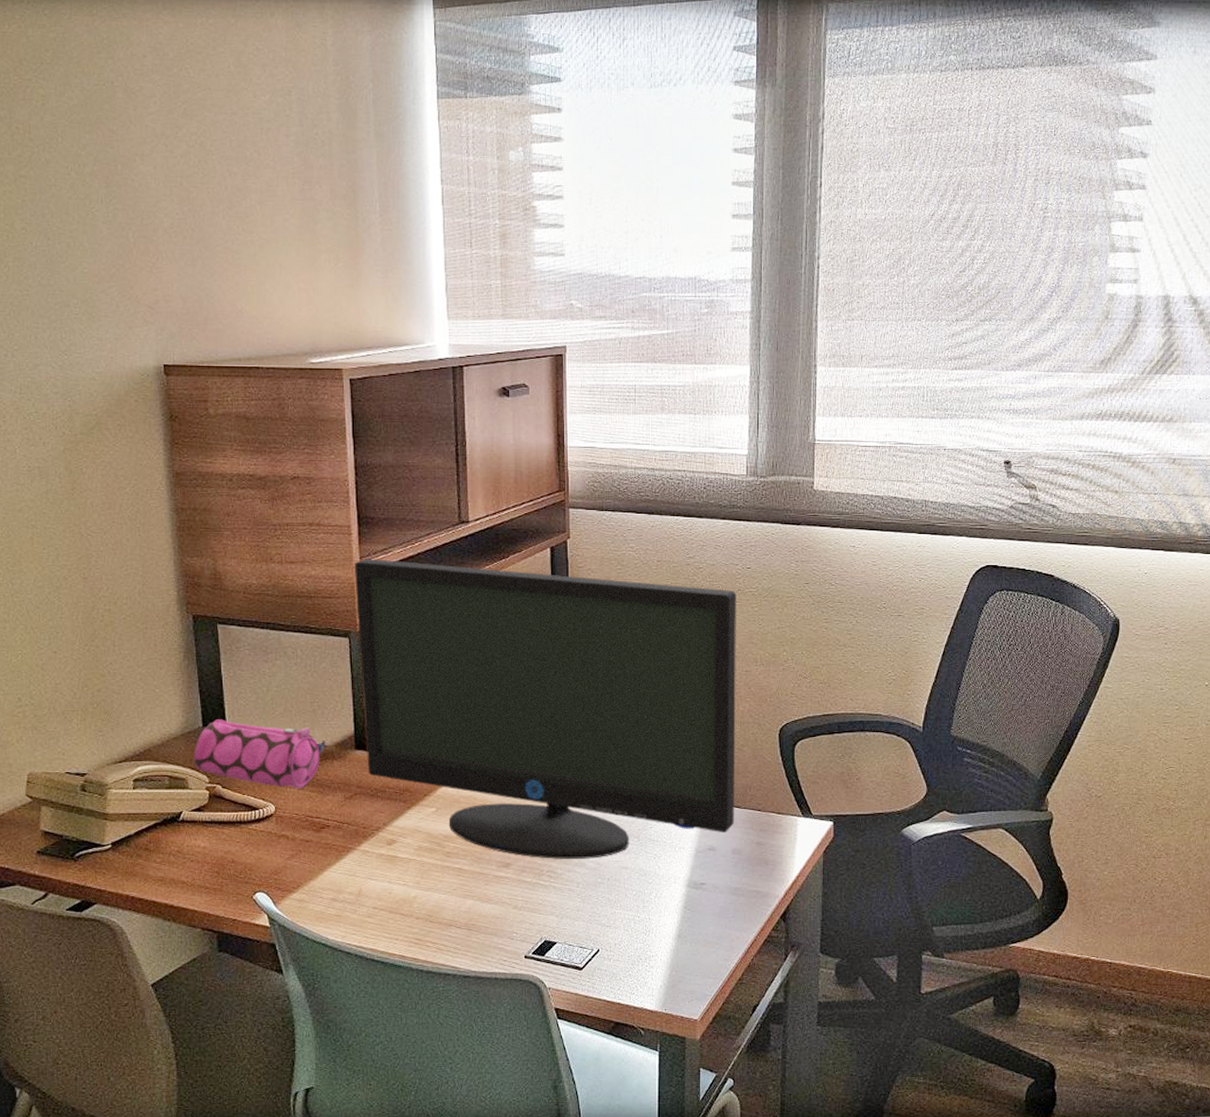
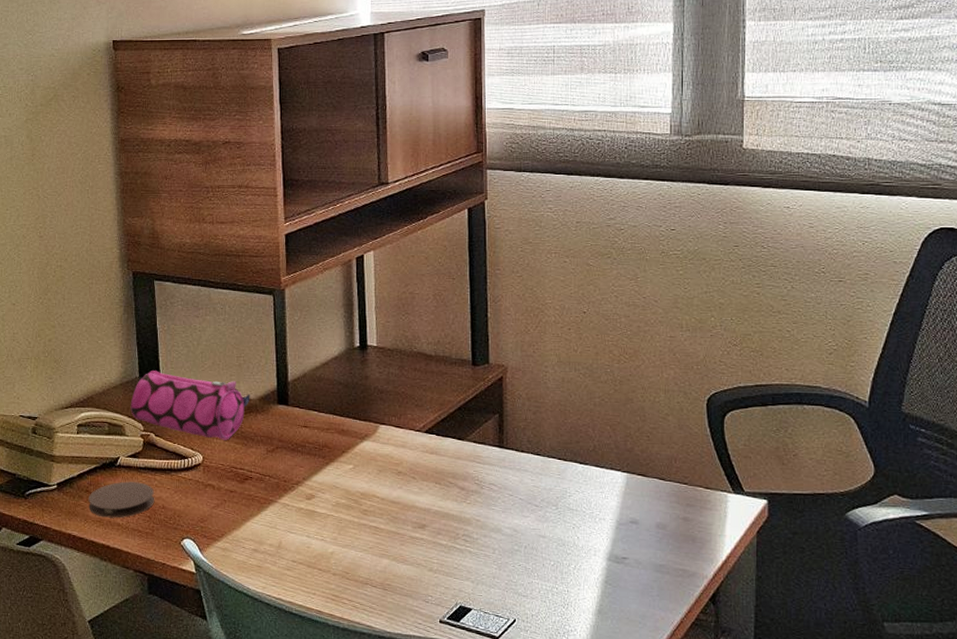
coaster: none [148,837,223,876] -> present [89,481,155,518]
monitor: present [355,559,736,859] -> none [280,219,660,525]

